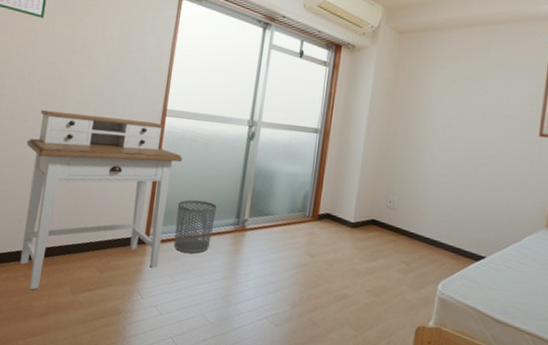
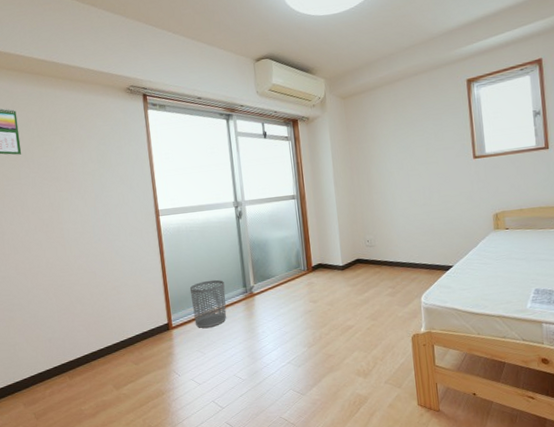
desk: present [20,109,182,291] -> none [37,223,185,397]

